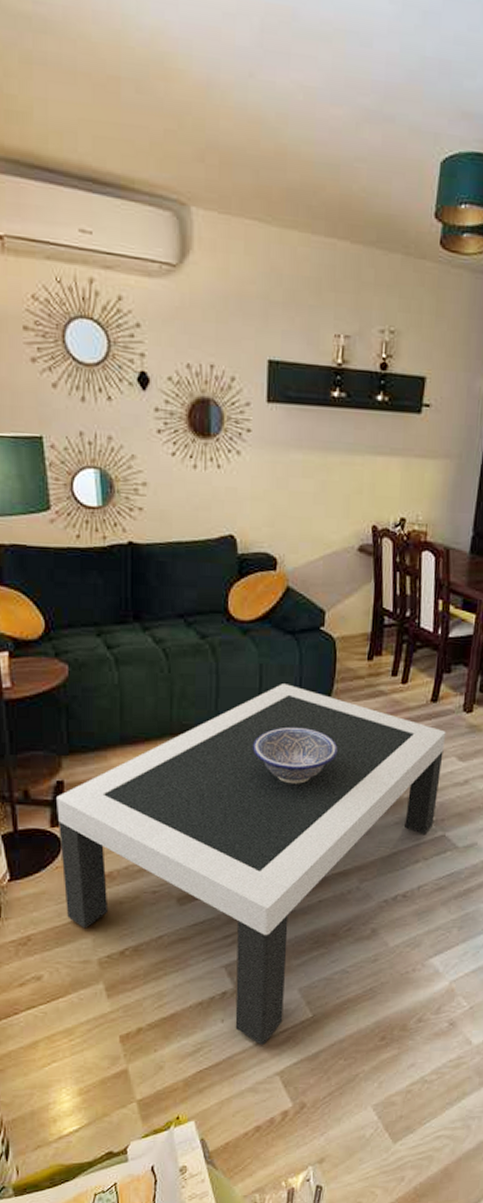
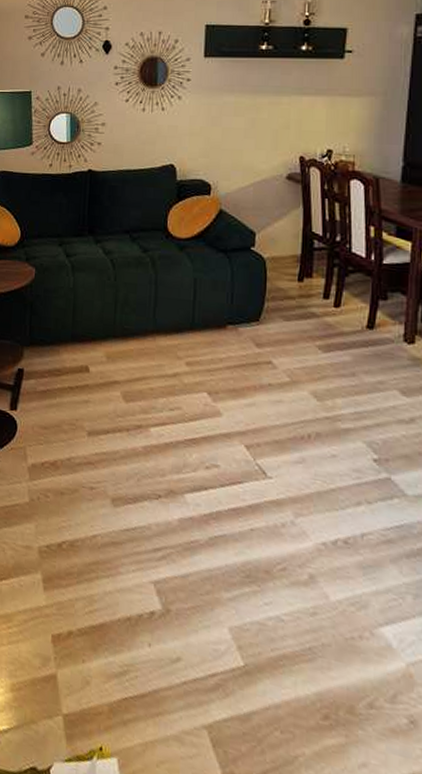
coffee table: present [57,684,446,1045] -> none [16,298,386,686]
decorative bowl: present [252,726,338,784] -> none [185,340,269,399]

